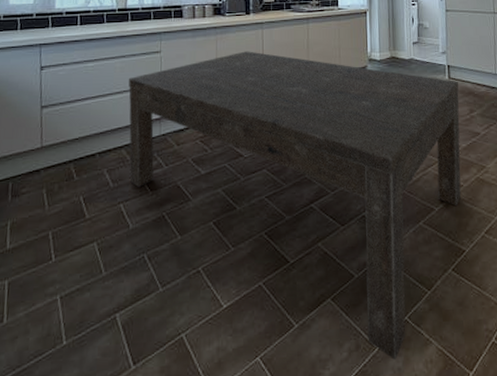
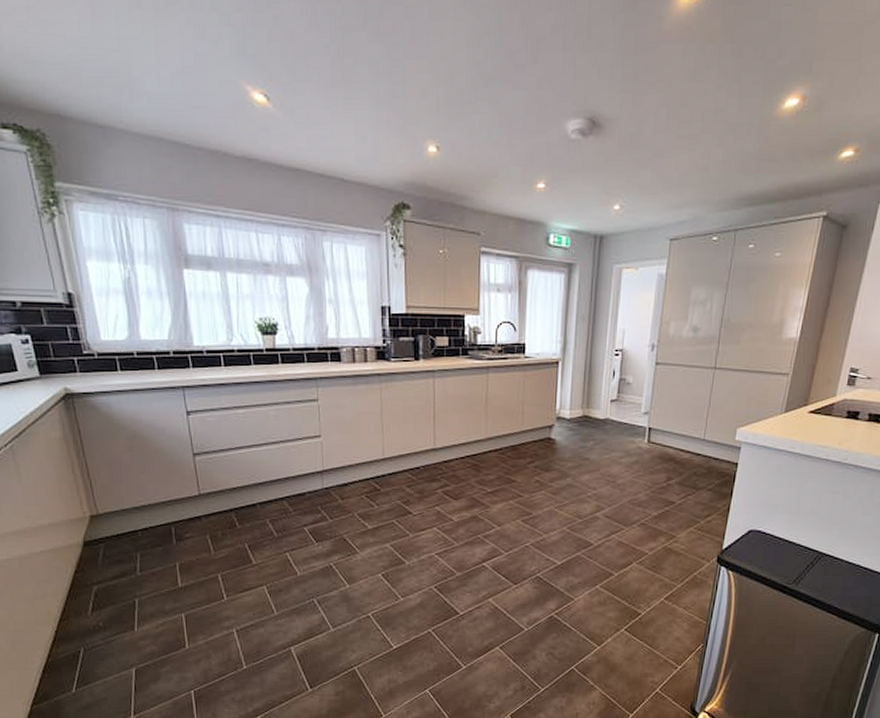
dining table: present [128,51,461,360] -> none [284,403,660,700]

